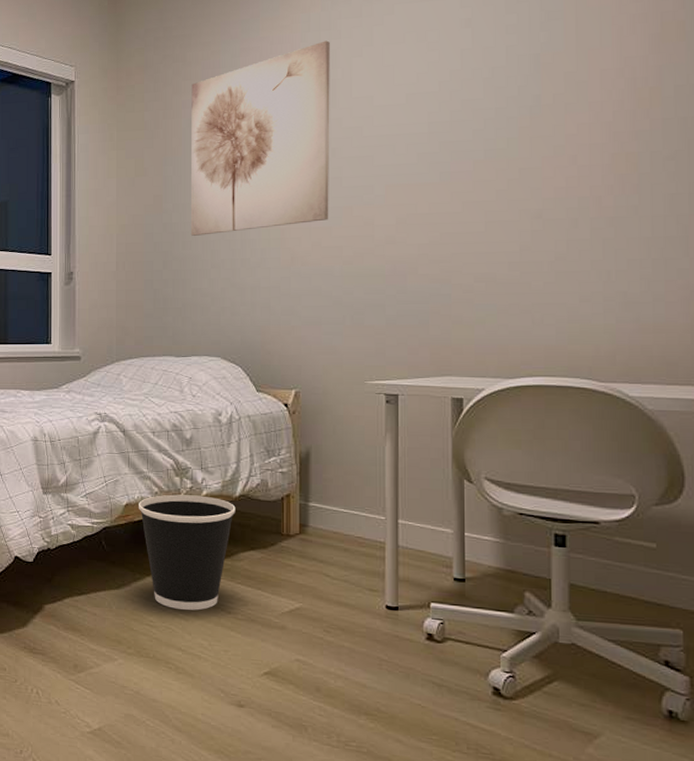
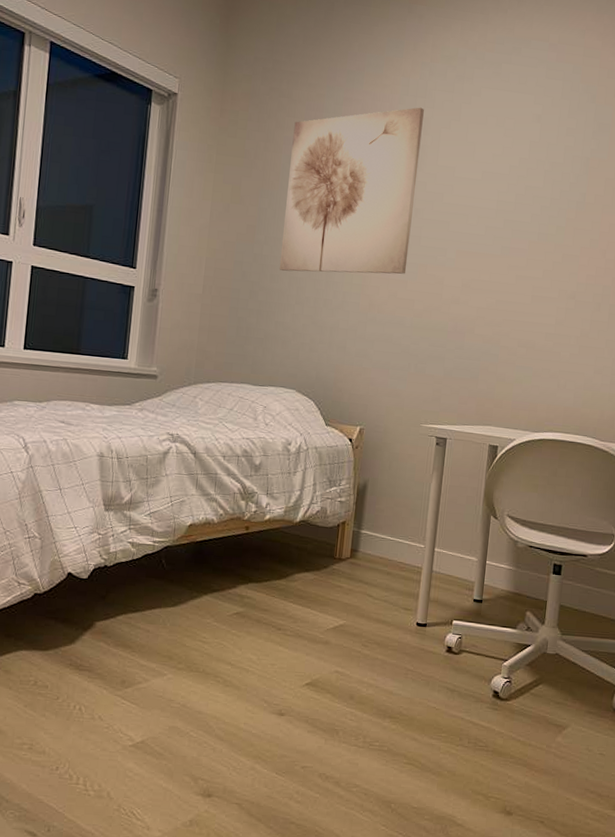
wastebasket: present [139,494,236,611] -> none [202,517,295,627]

